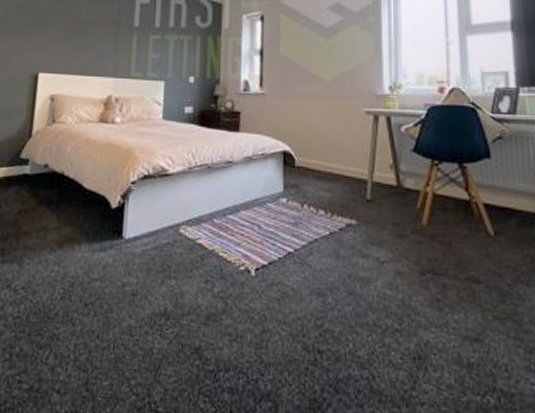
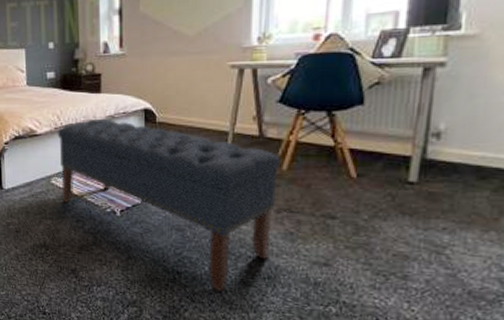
bench: none [190,159,420,379] -> present [57,118,281,293]

